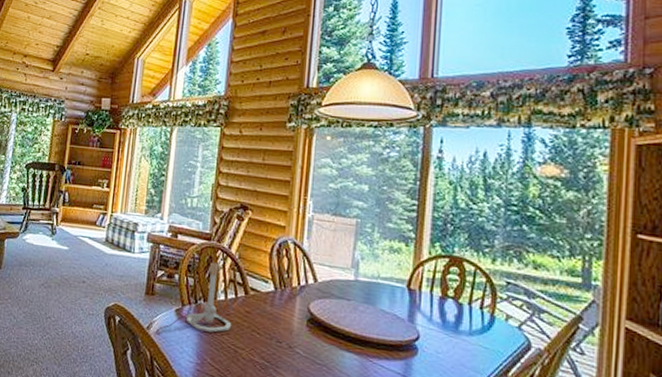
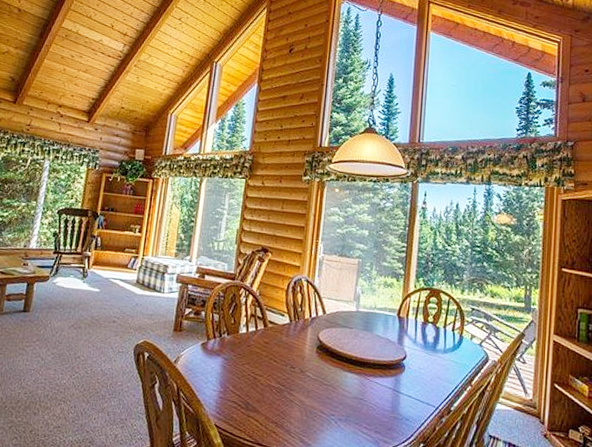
lamp base: present [156,262,232,335] -> none [183,299,252,368]

